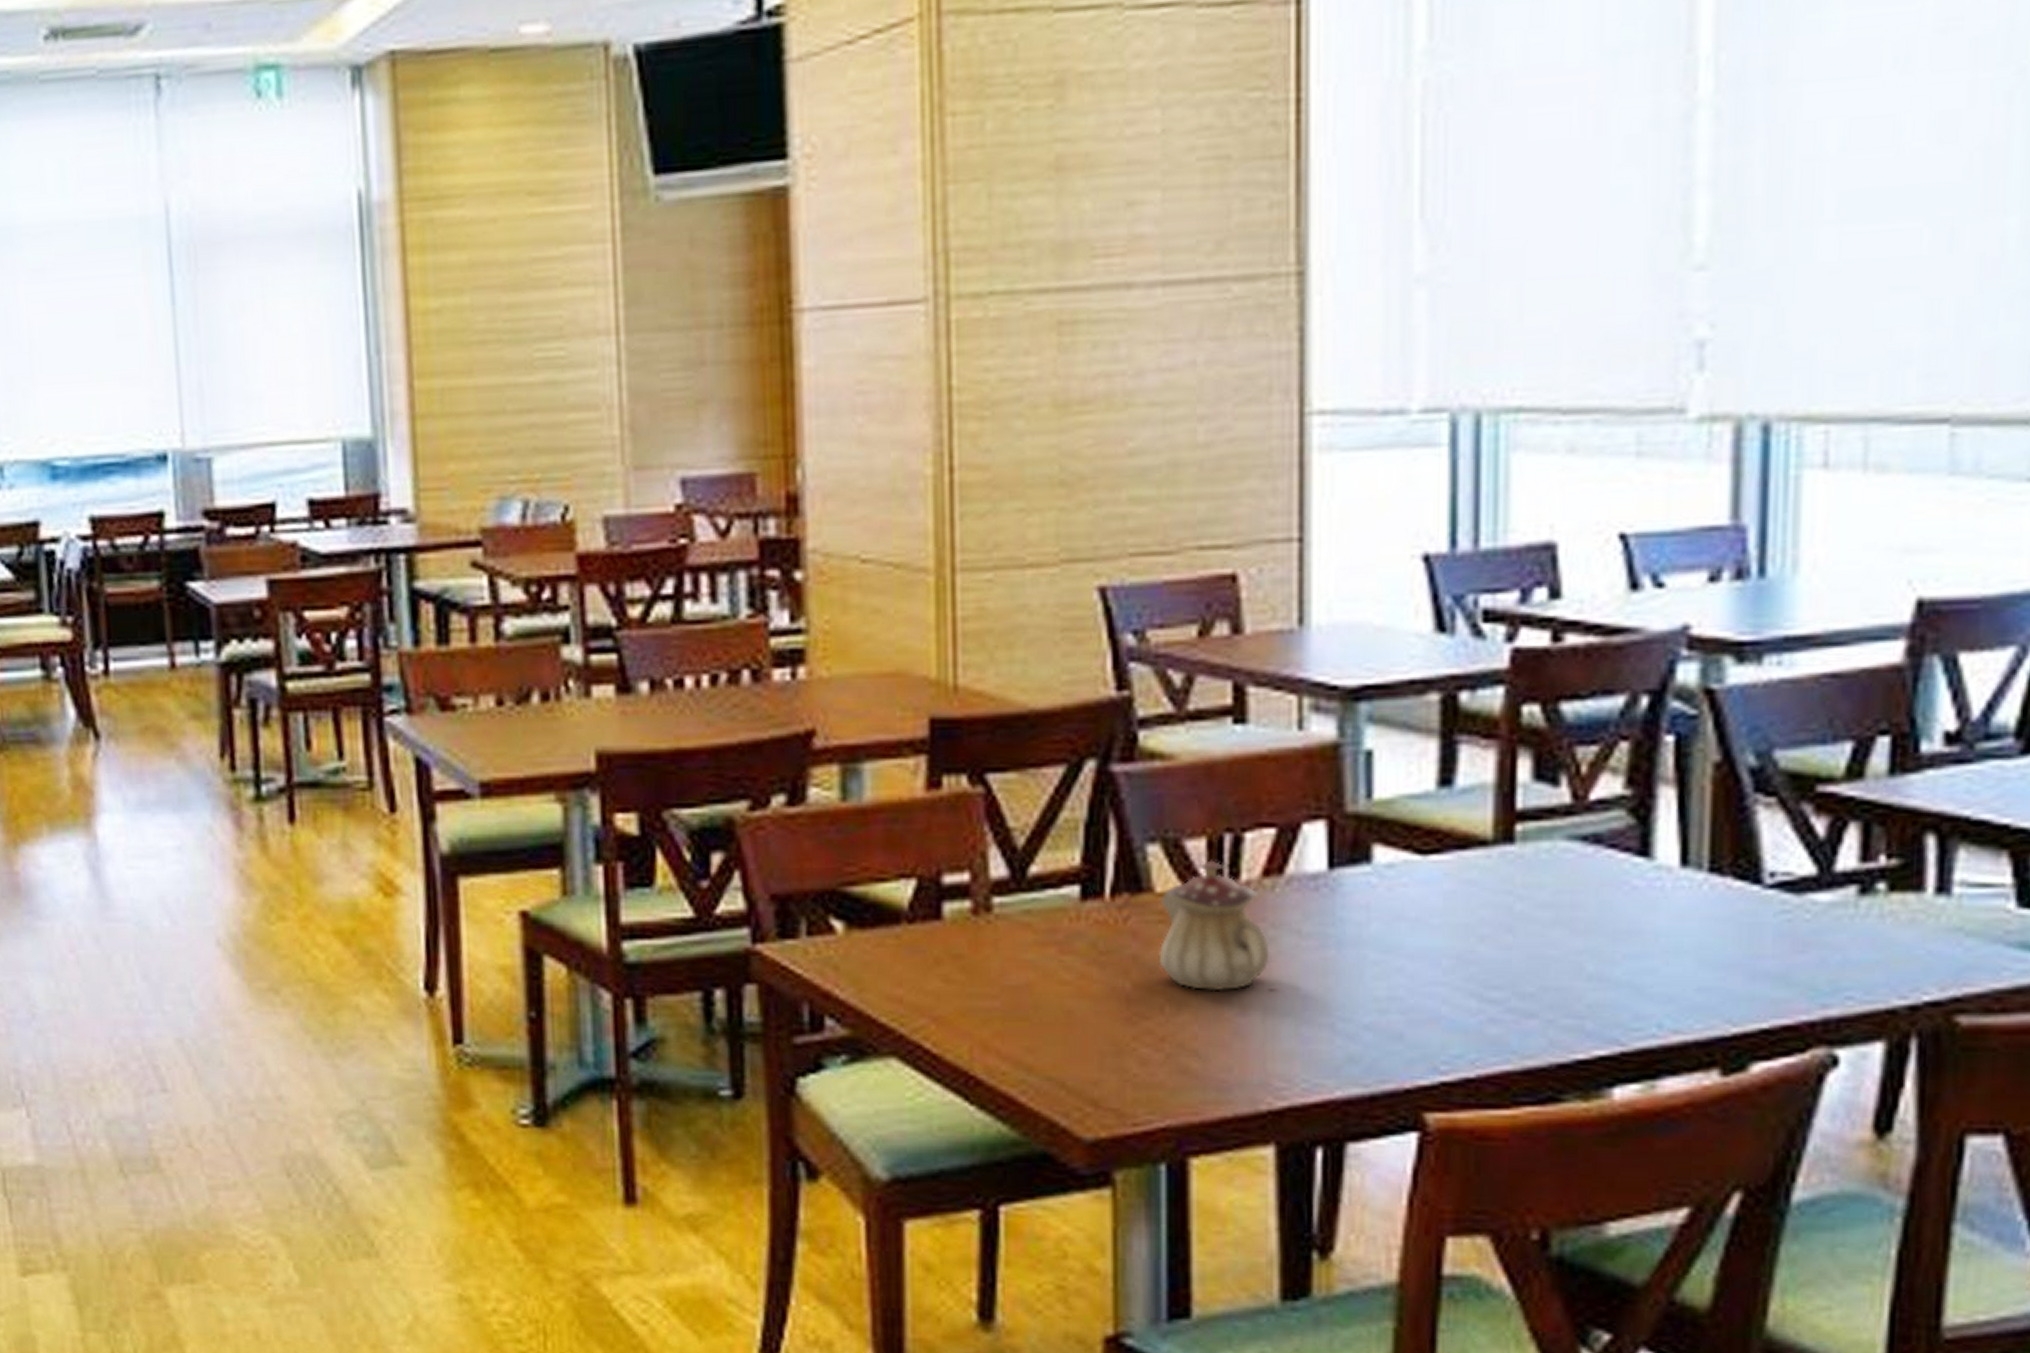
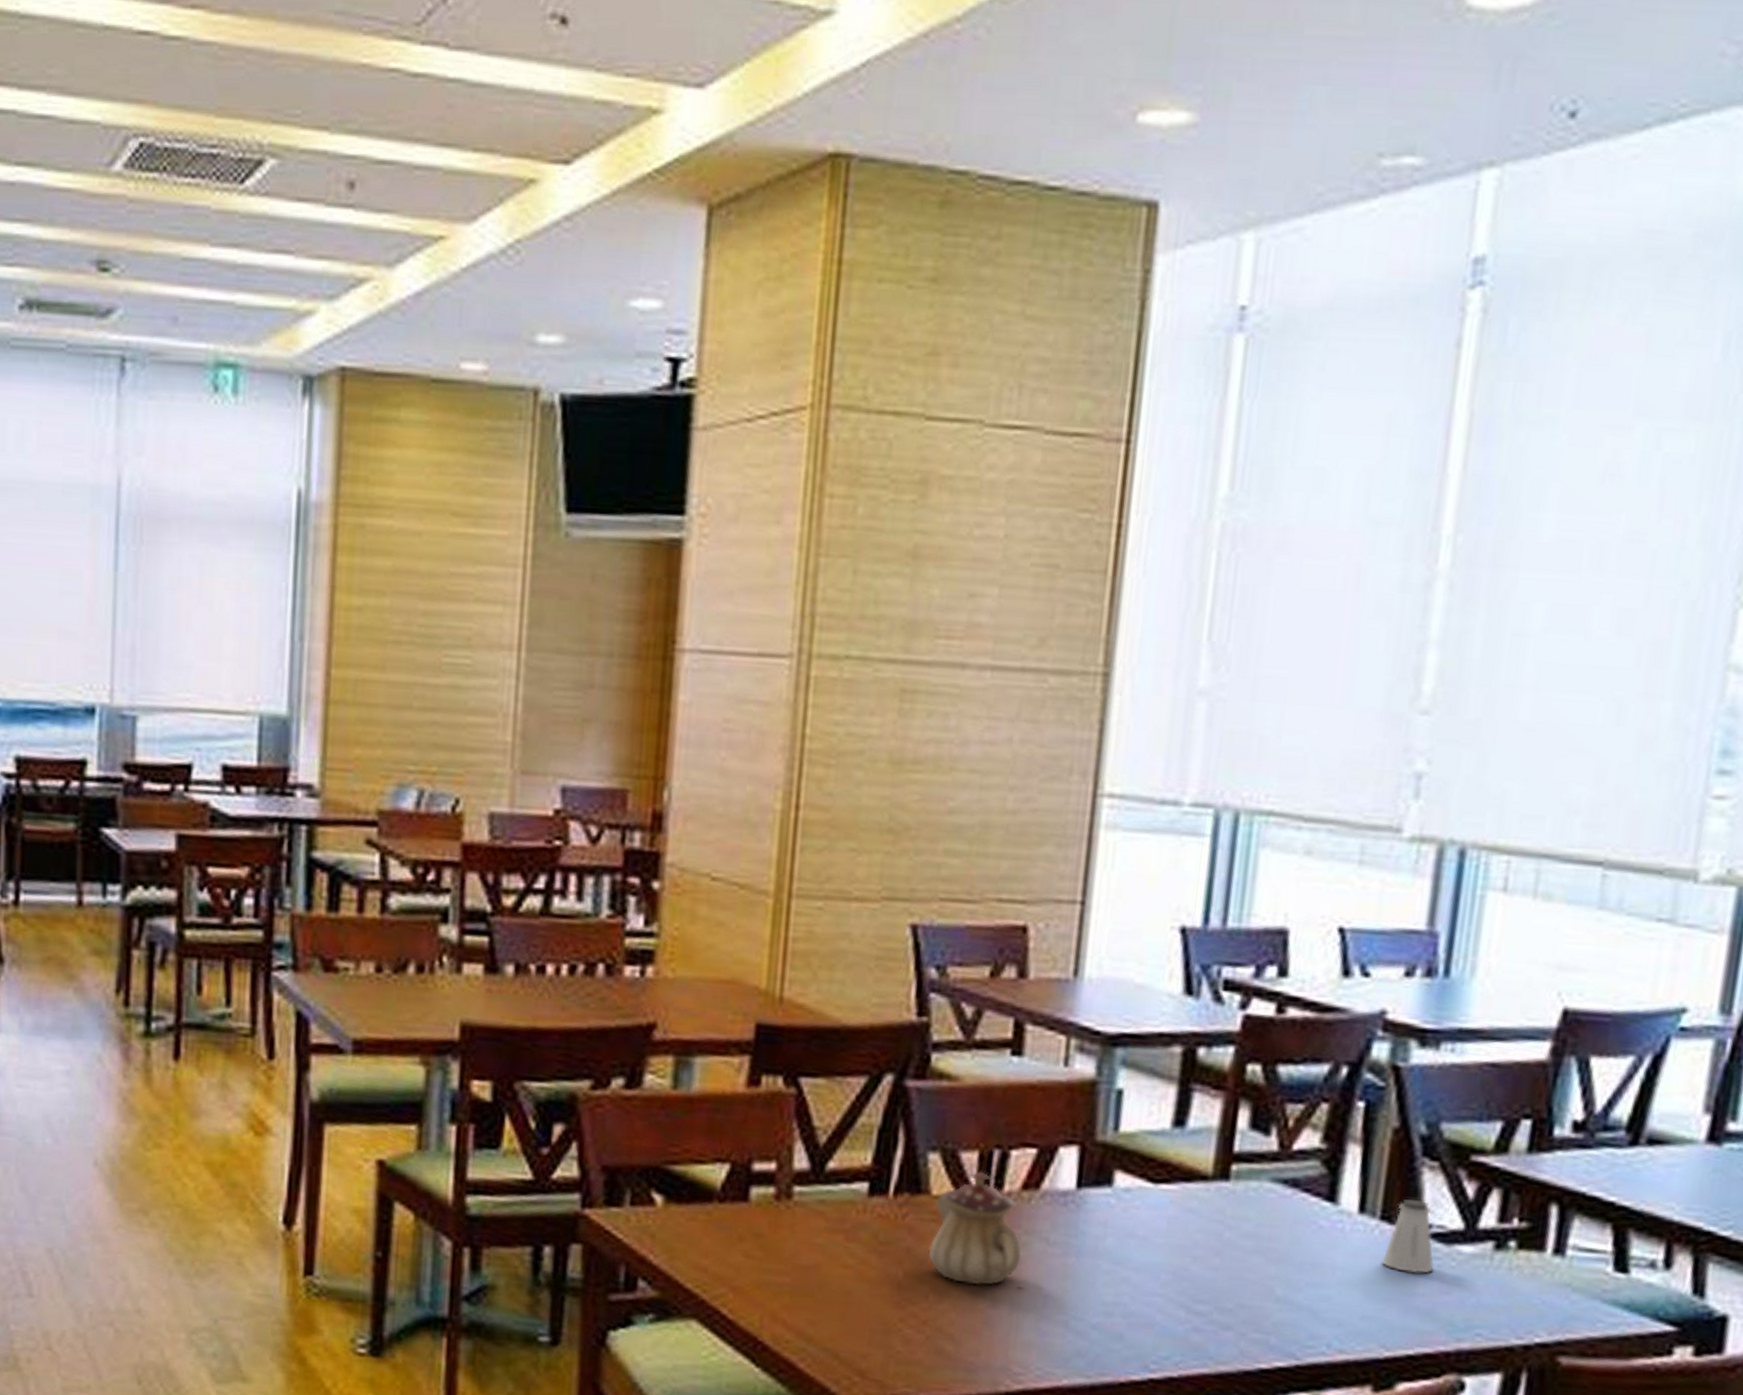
saltshaker: none [1717,844,1784,931] -> present [1383,1199,1435,1274]

